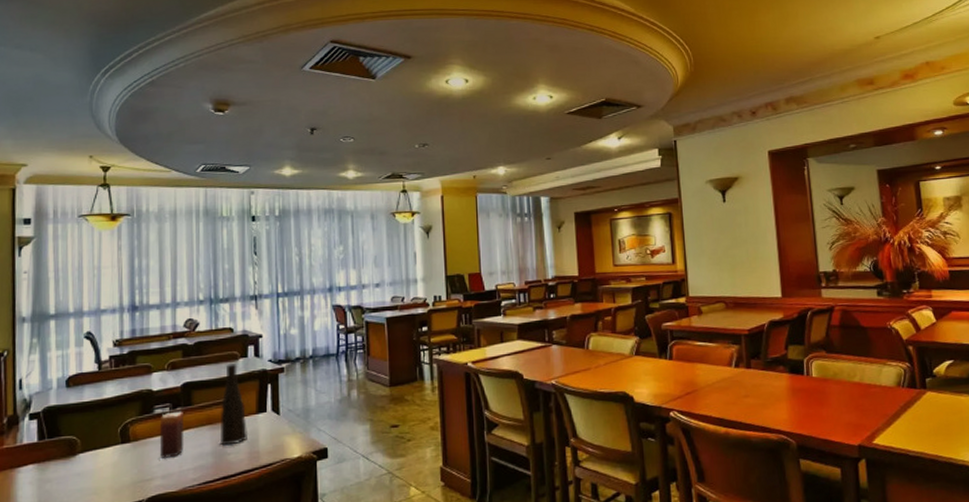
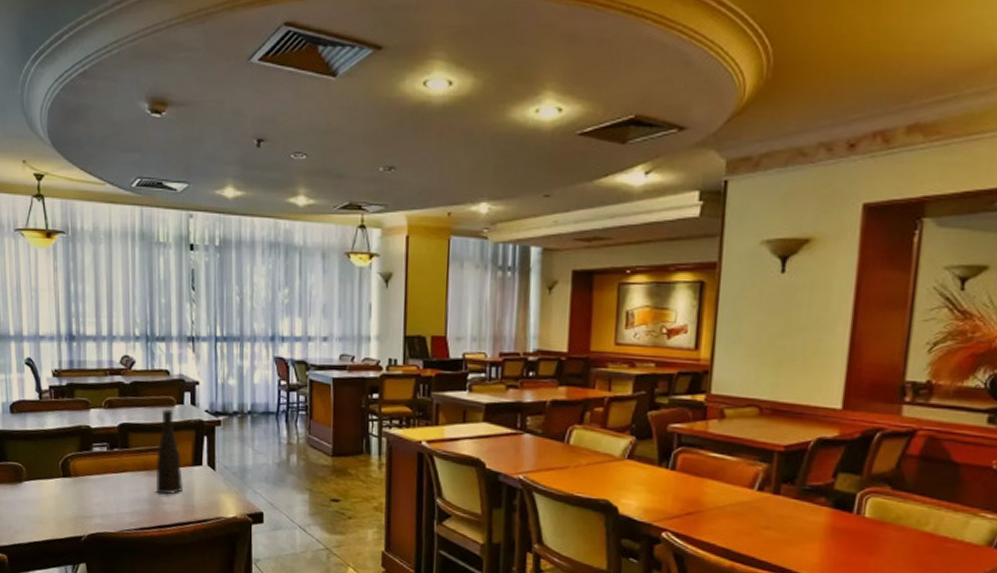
candle: present [159,411,184,458] -> none [98,452,122,499]

